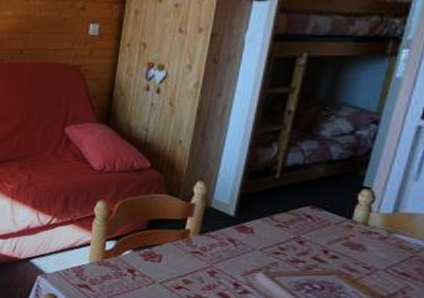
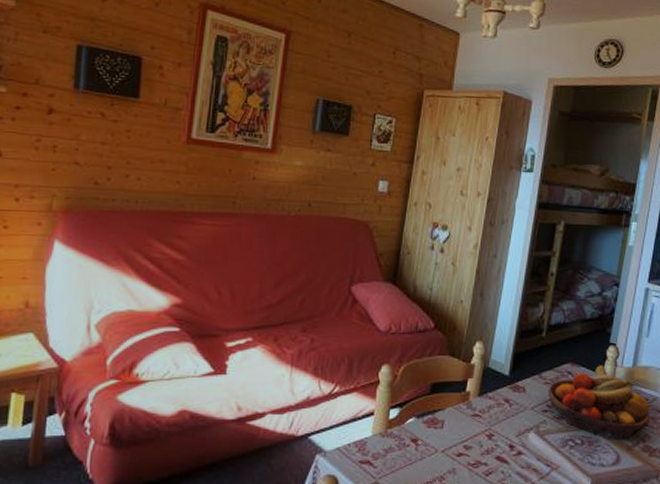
fruit bowl: none [281,210,414,290] -> present [548,365,649,441]

